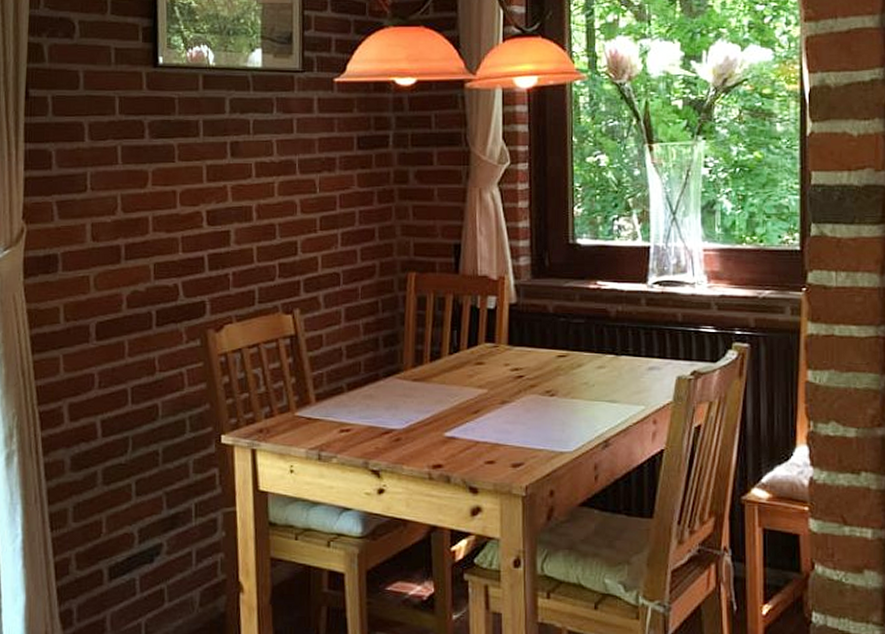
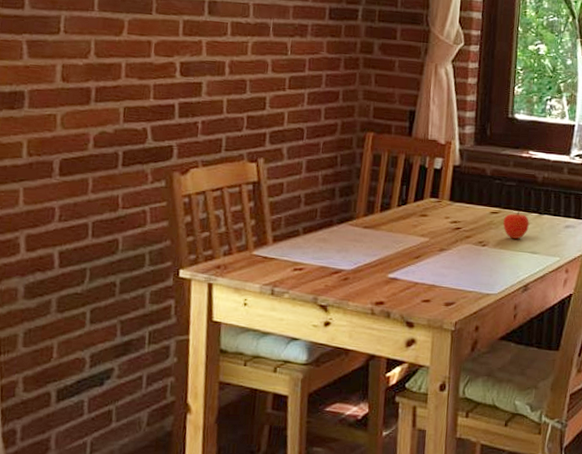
fruit: none [572,353,604,387] -> present [502,211,529,240]

